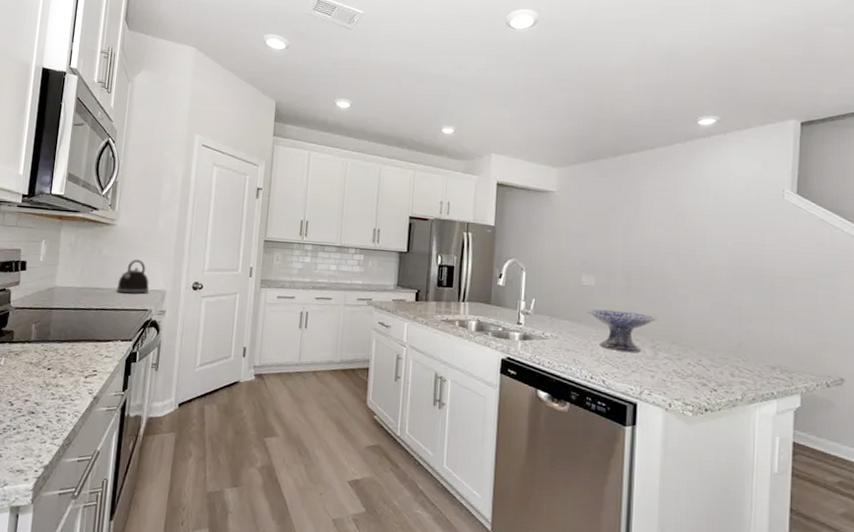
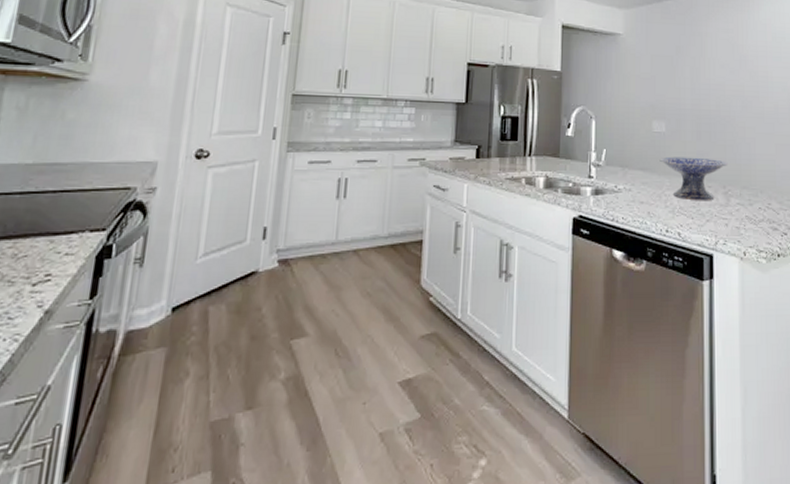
kettle: present [116,259,150,295] -> none [85,123,134,169]

